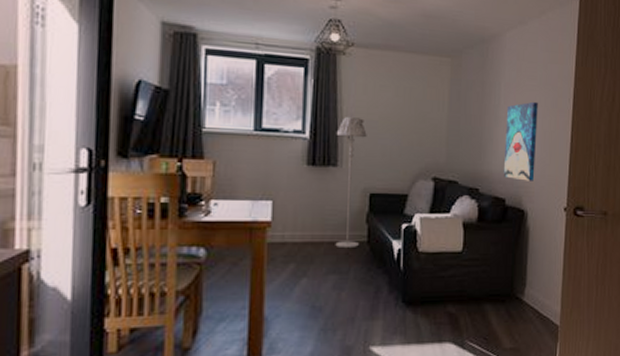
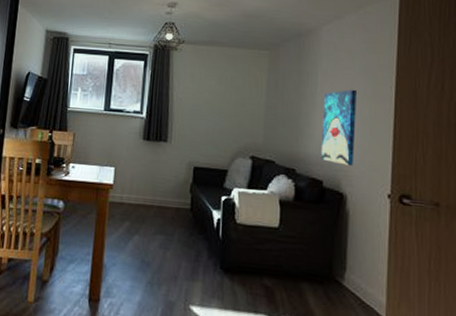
floor lamp: present [335,117,367,249] -> none [163,101,193,214]

